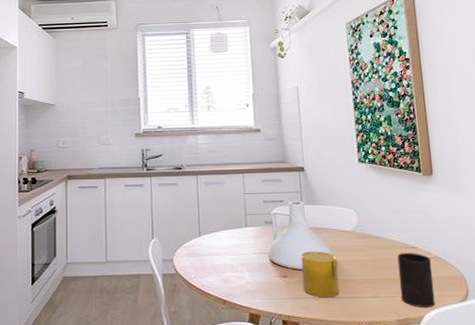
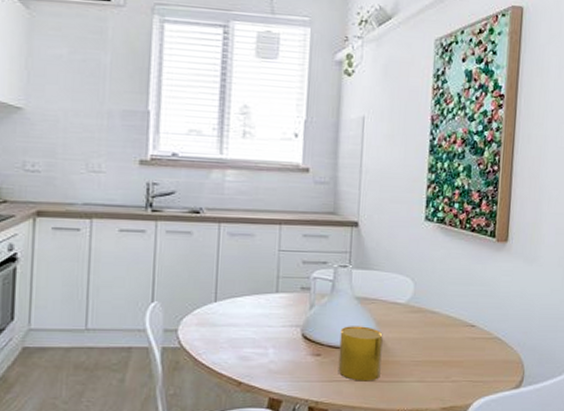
cup: present [397,252,435,308] -> none [449,331,490,395]

